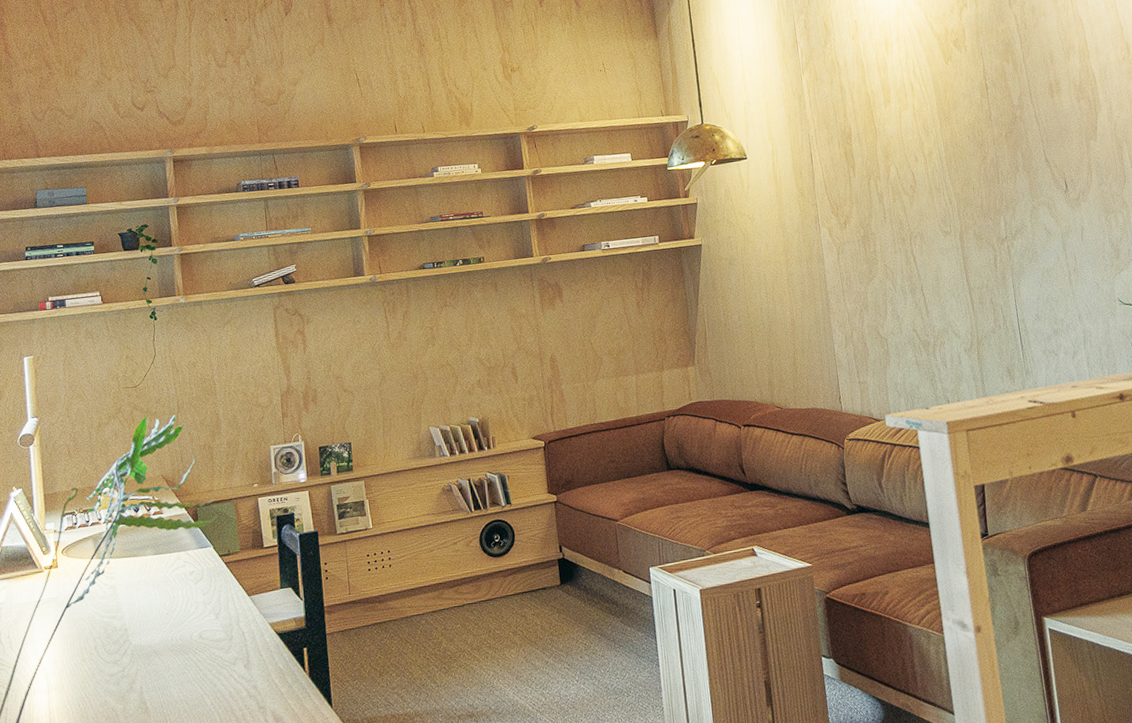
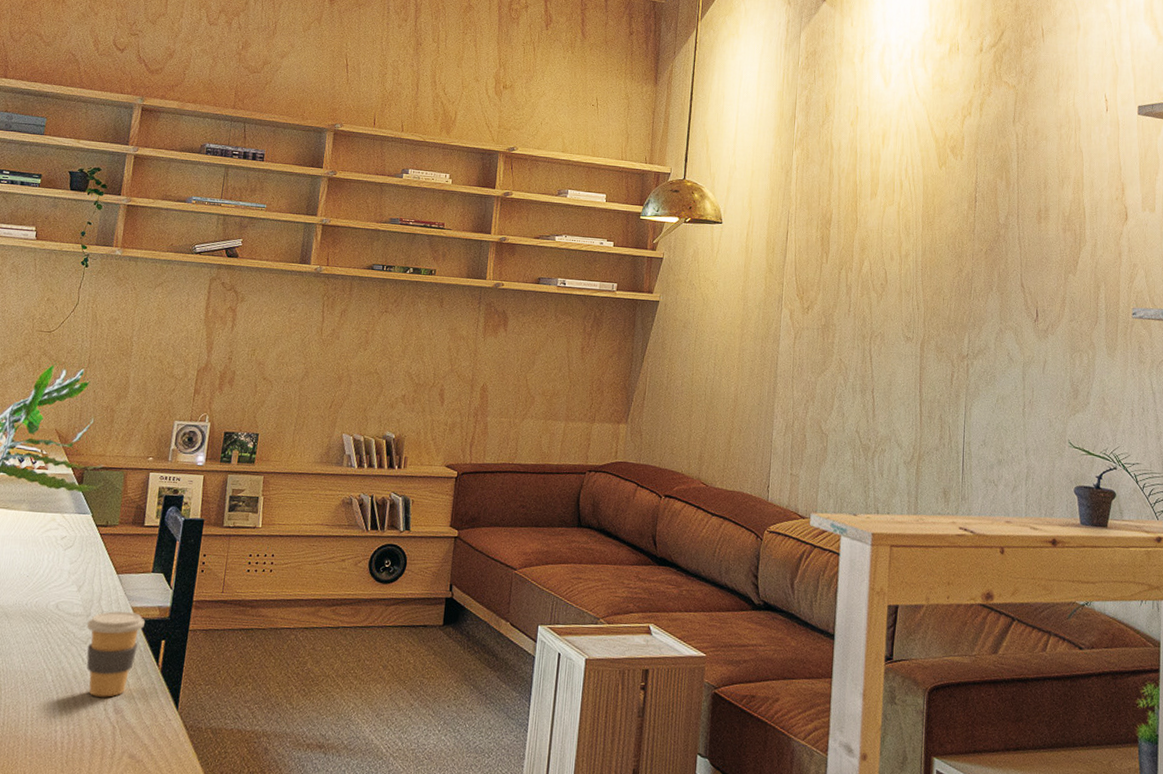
coffee cup: none [231,628,284,710] -> present [86,611,145,697]

